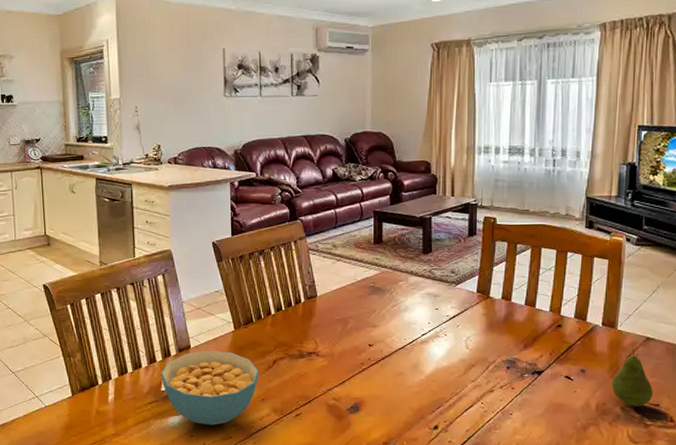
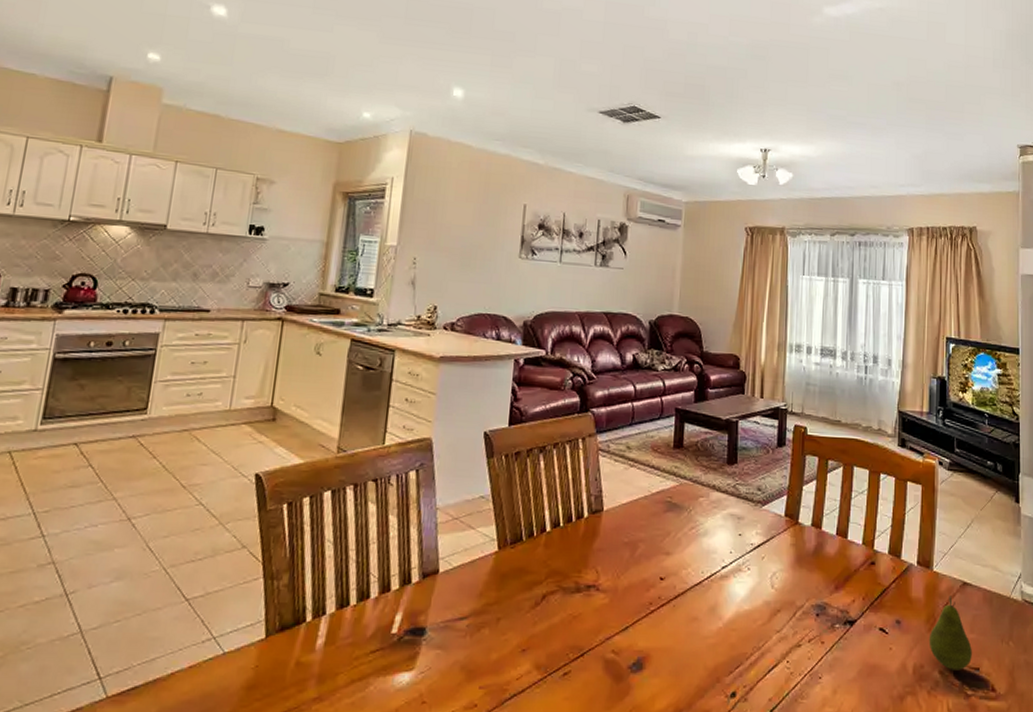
cereal bowl: present [161,350,259,426] -> none [394,577,522,687]

